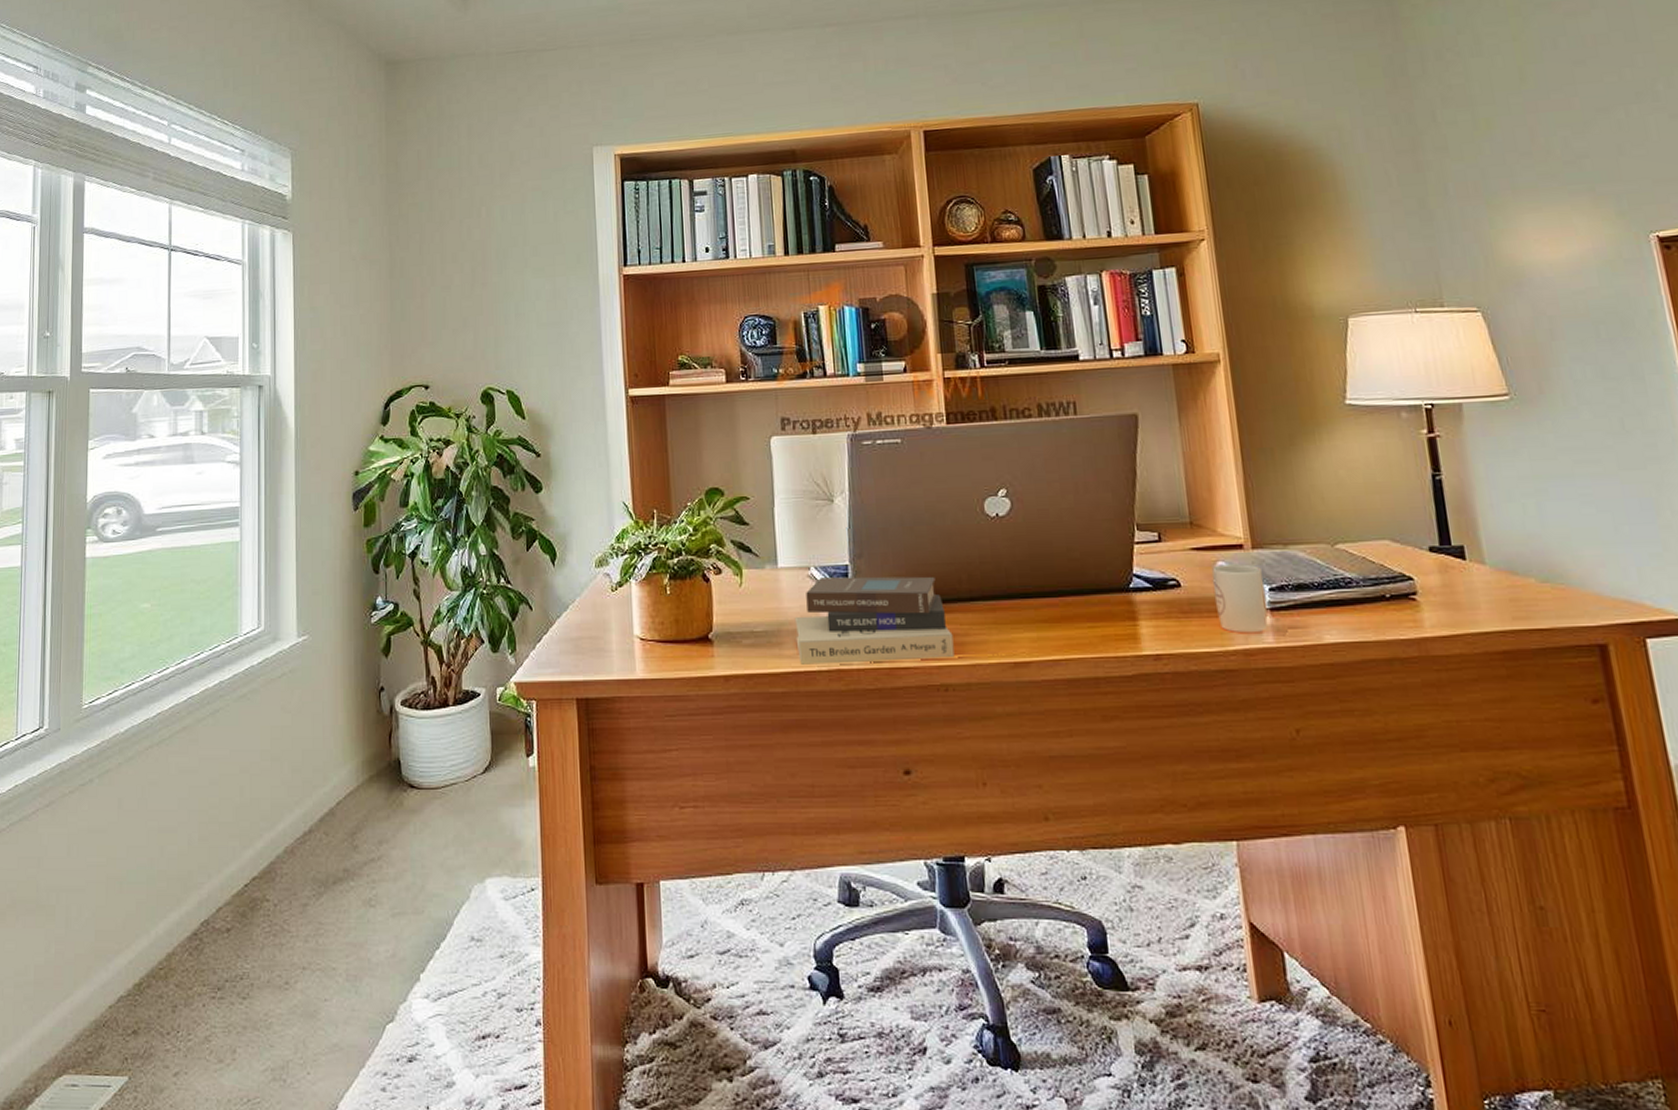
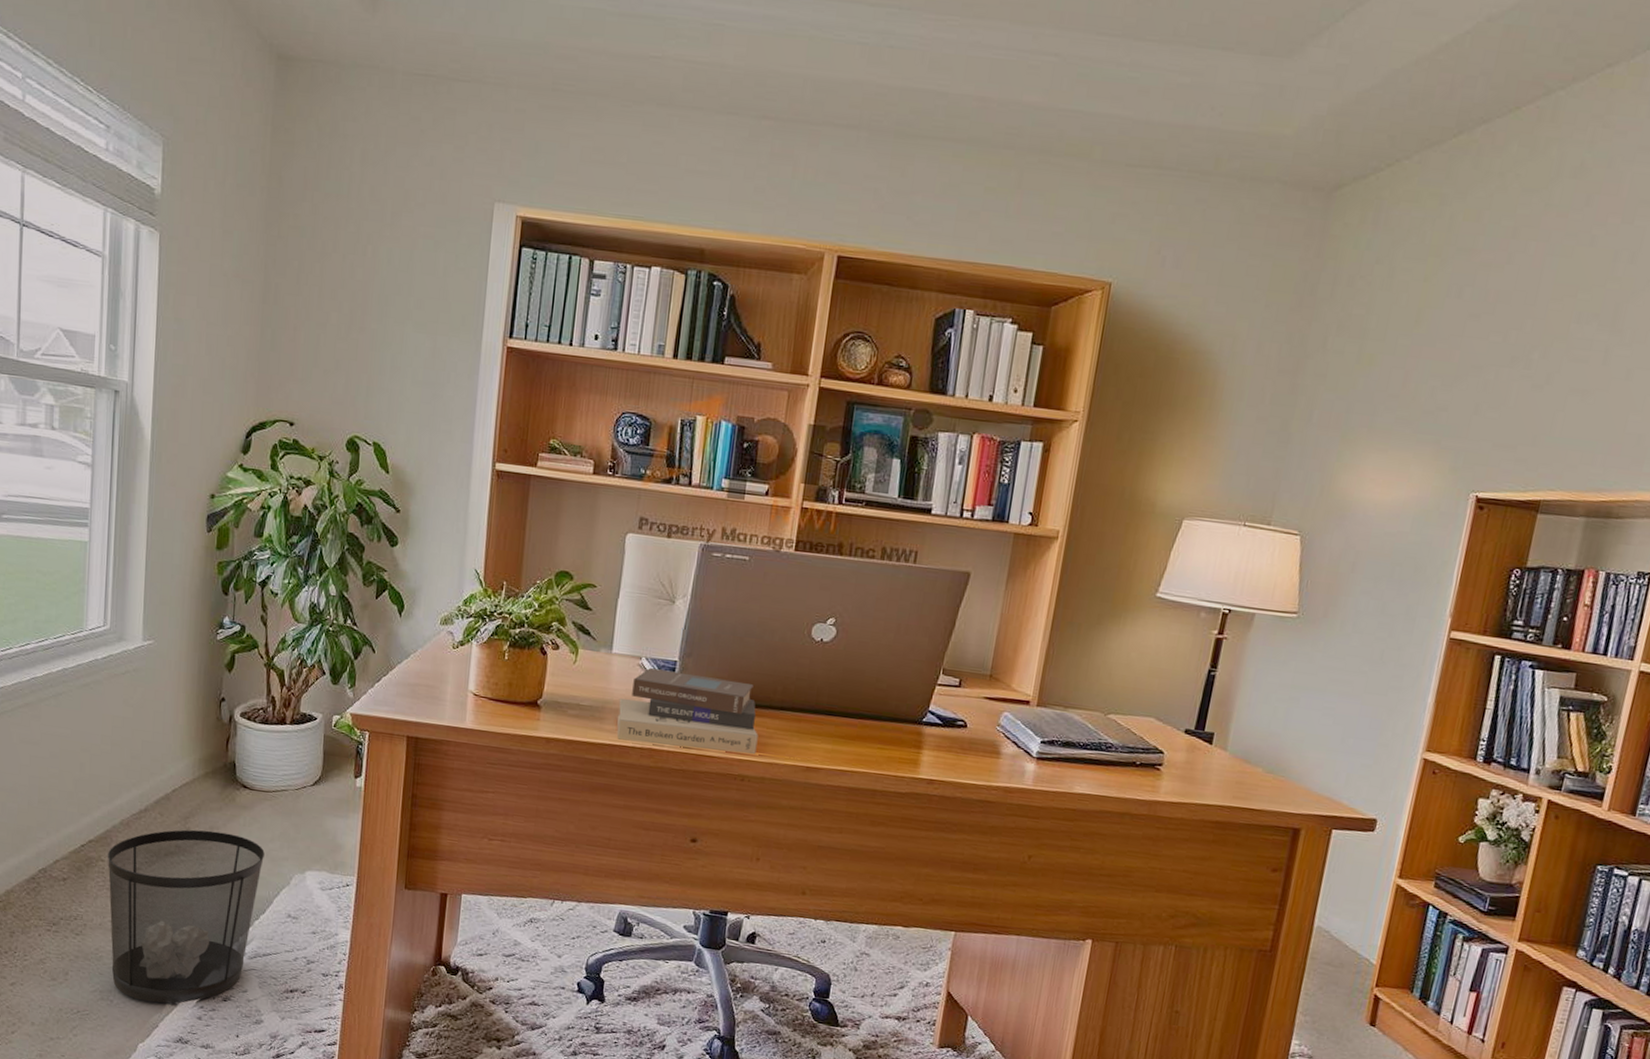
waste bin: none [272,845,439,1076] -> present [107,829,265,1004]
mug: present [1212,564,1268,634] -> none [990,715,1040,776]

